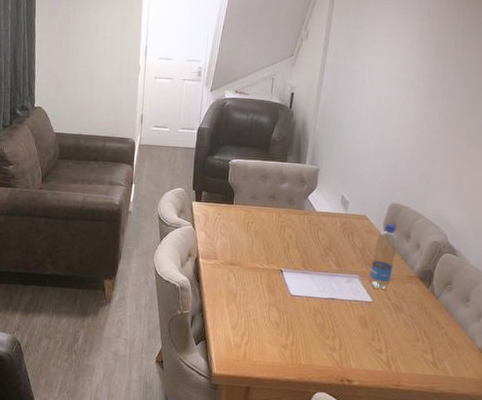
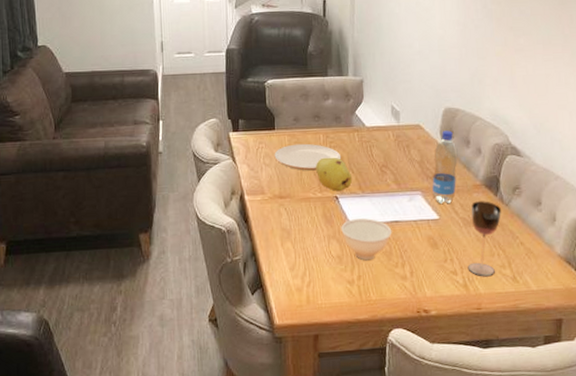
plate: none [230,219,290,245] -> present [274,143,342,171]
fruit: none [265,234,297,266] -> present [315,157,352,192]
bowl: none [281,291,328,330] -> present [341,217,392,261]
wineglass: none [392,291,431,359] -> present [467,201,501,277]

